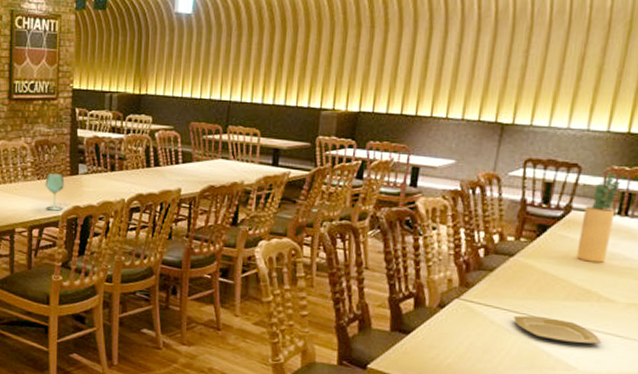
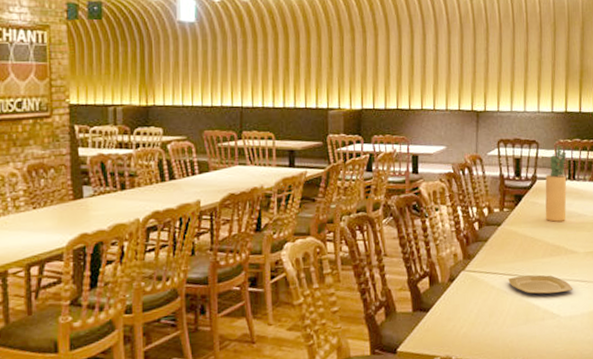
wine glass: present [45,173,65,211] -> none [43,199,68,243]

